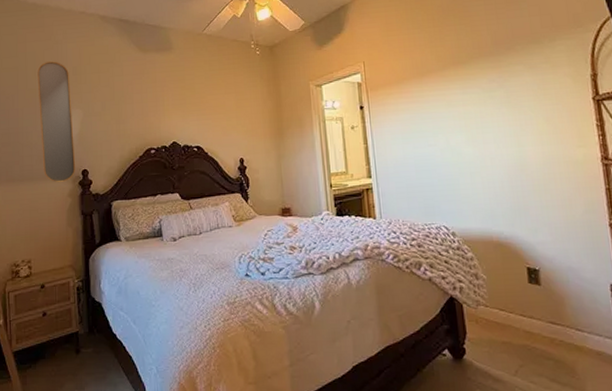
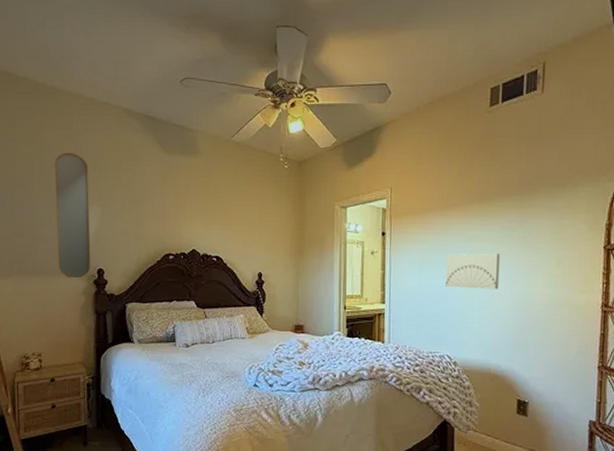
wall art: none [429,116,488,156] -> present [446,253,500,289]

